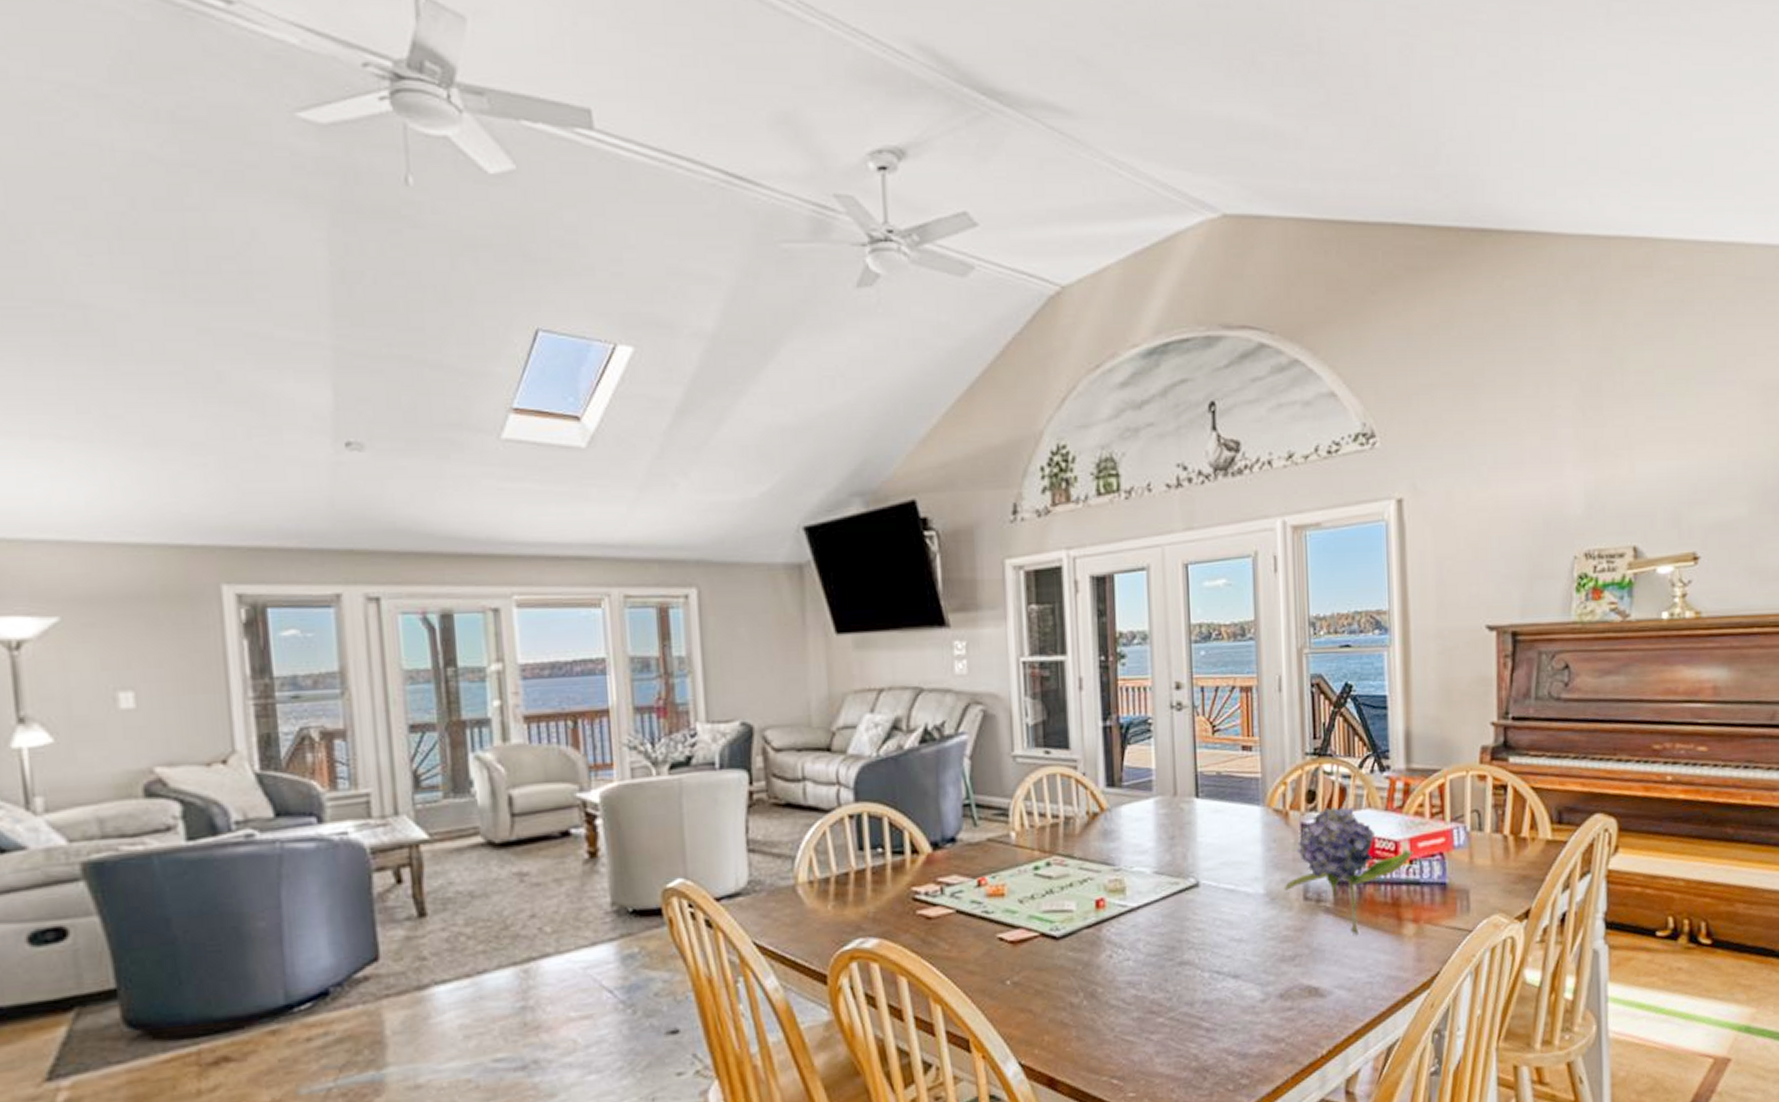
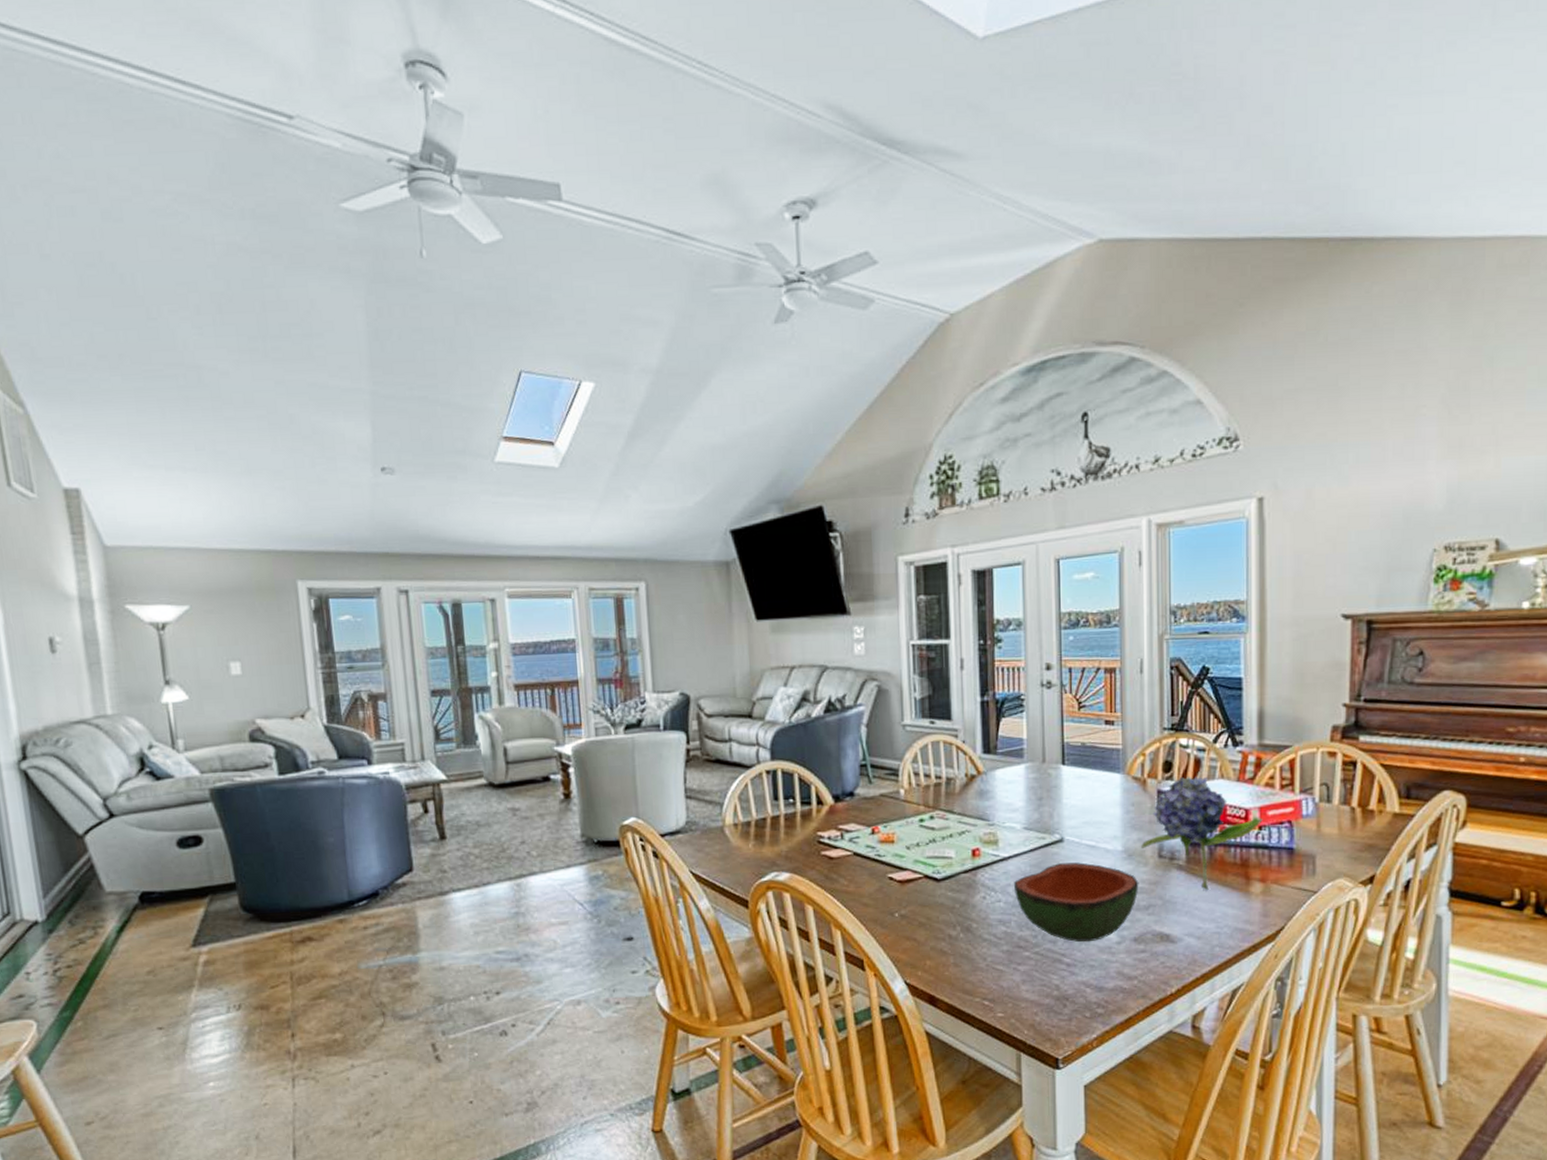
bowl: none [1143,909,1284,1003] -> present [1013,862,1139,943]

